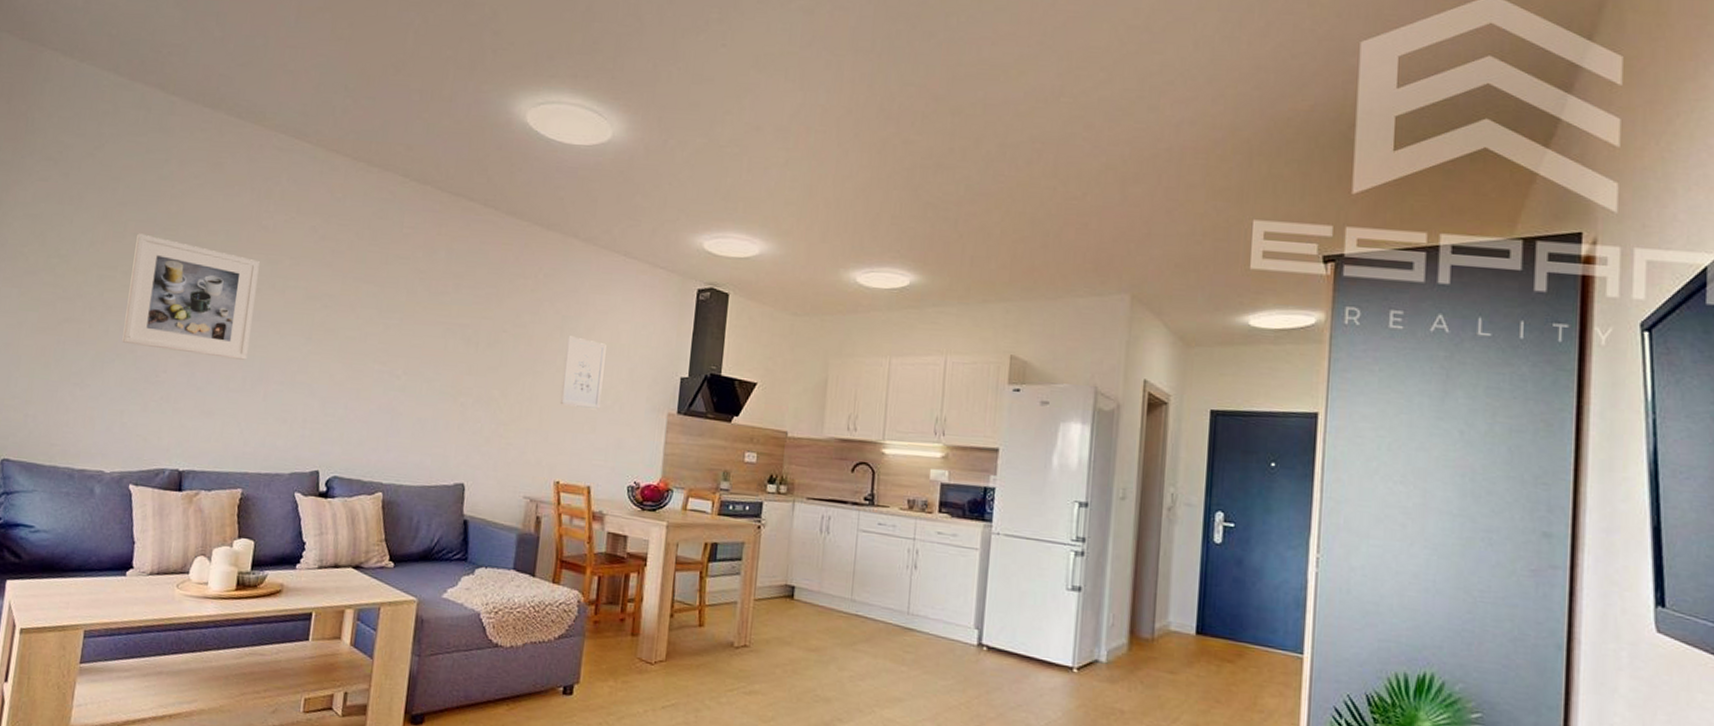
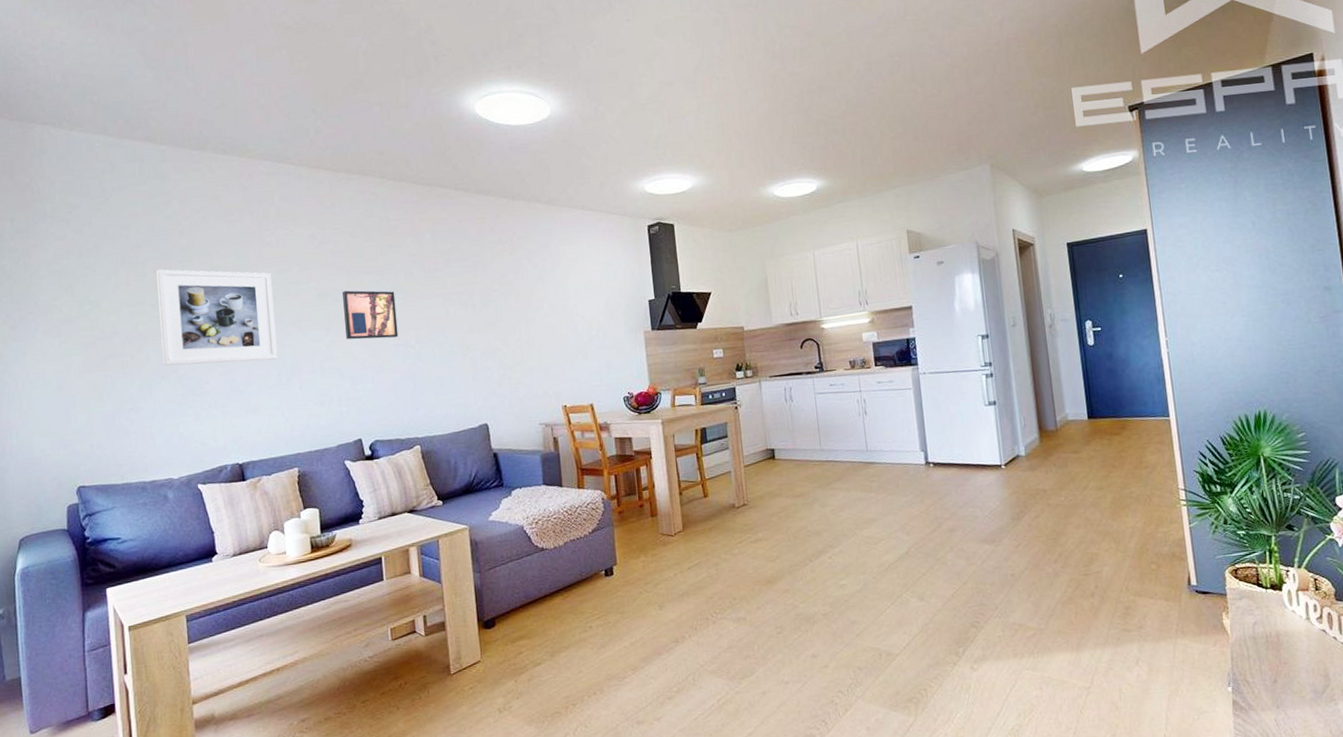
wall art: none [327,297,392,363] -> present [342,290,399,340]
wall art: present [559,336,606,410] -> none [548,284,587,343]

